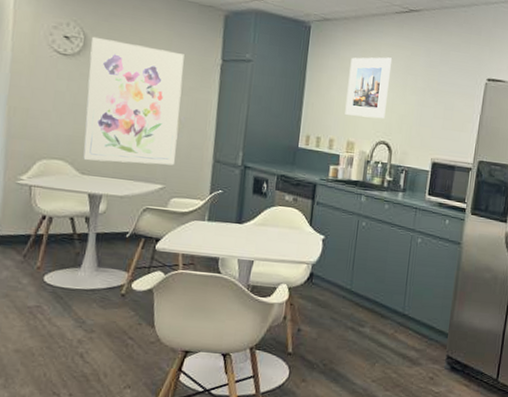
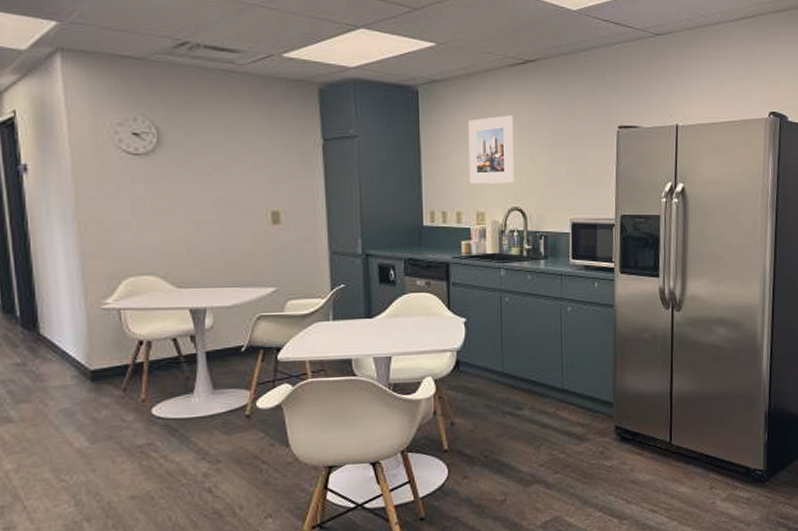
wall art: present [83,36,185,166] -> none [167,129,286,272]

